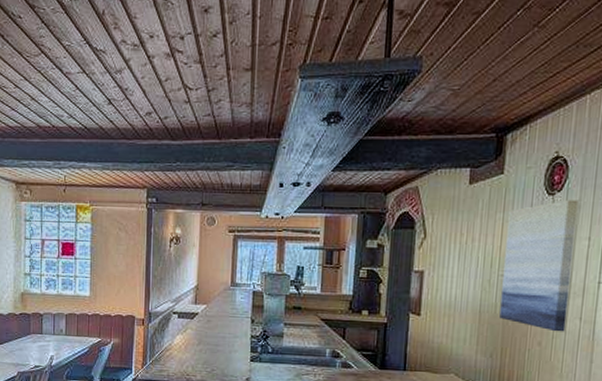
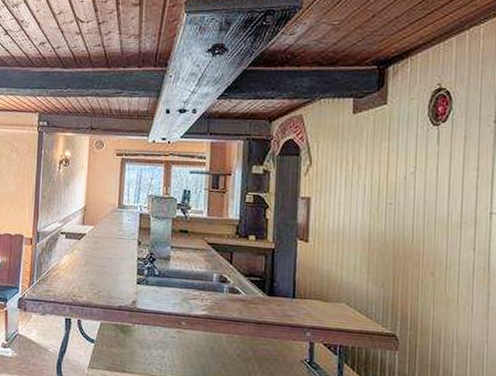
wall art: present [499,199,579,332] -> none [390,130,464,263]

